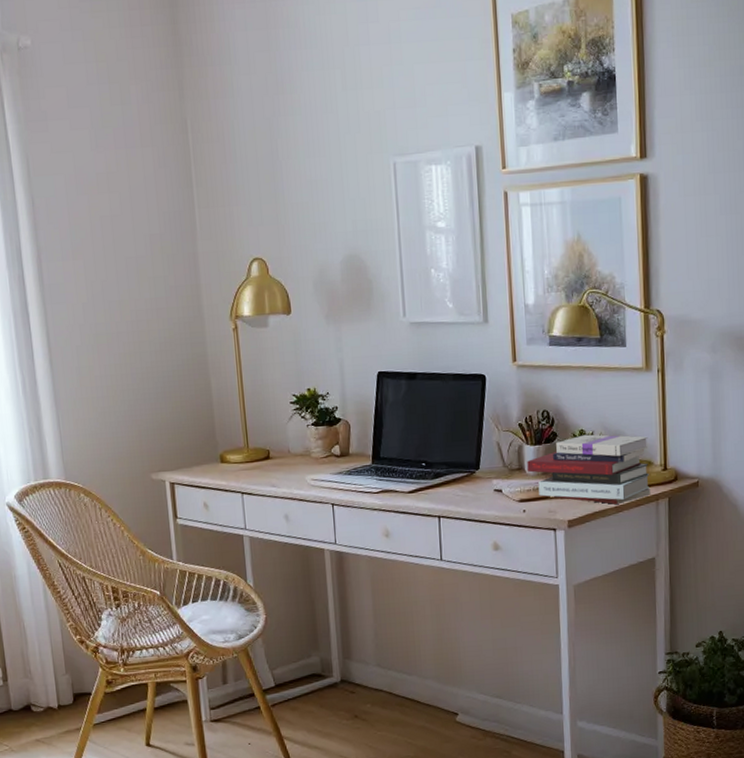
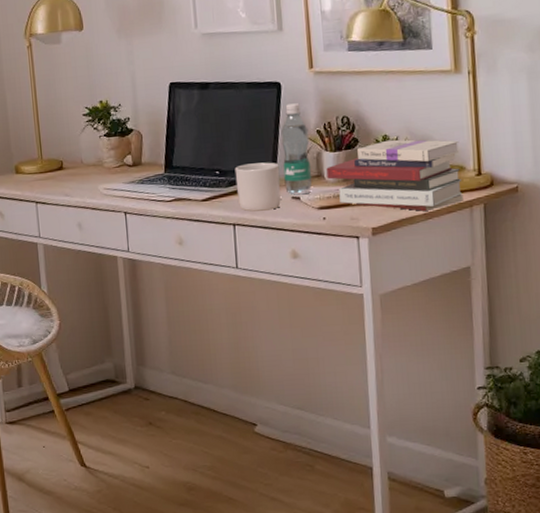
mug: none [440,454,484,504] -> present [234,162,281,212]
bottle: none [484,396,514,488] -> present [280,103,312,195]

